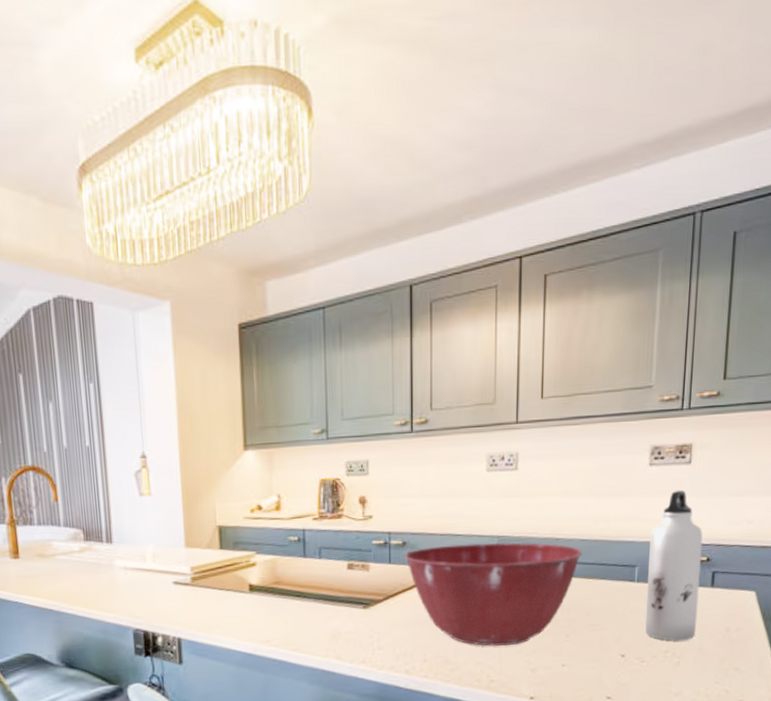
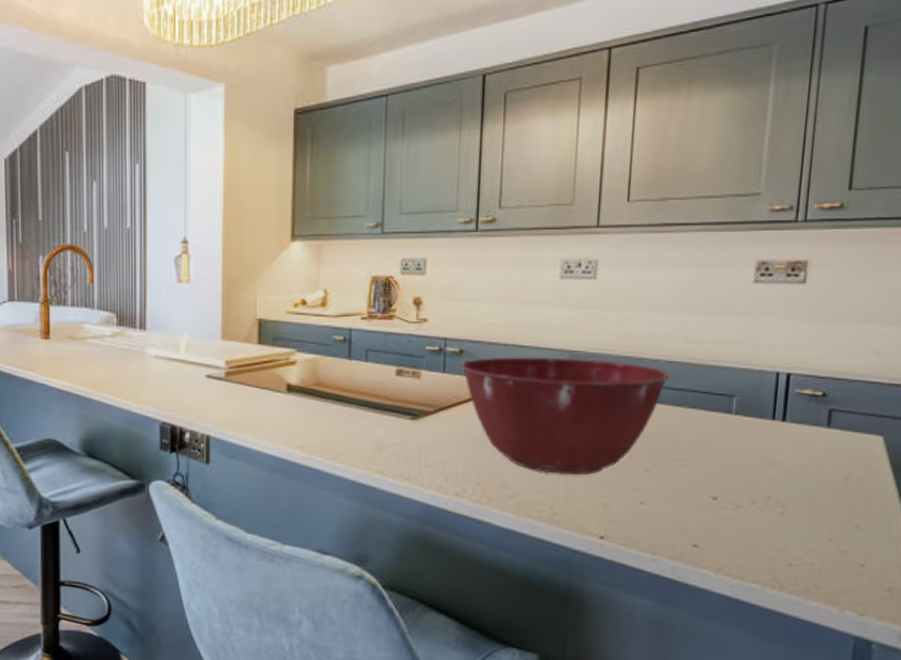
water bottle: present [645,490,703,641] -> none [743,312,818,487]

